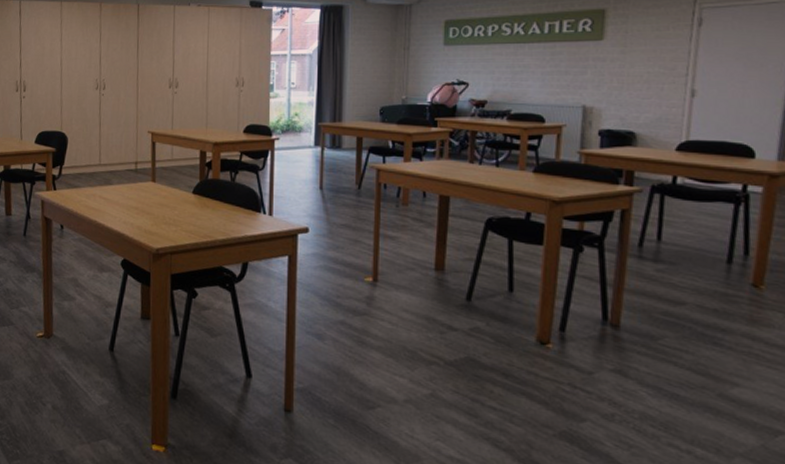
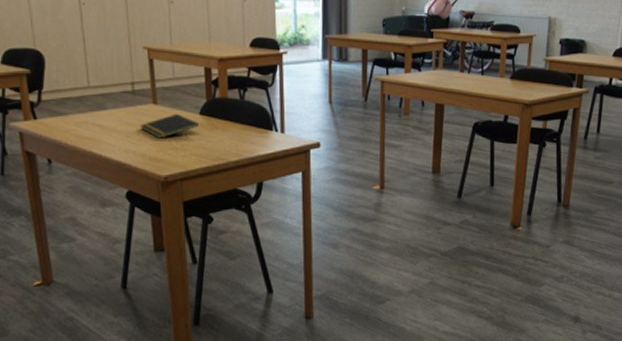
notepad: none [138,191,191,214] -> present [139,113,199,139]

